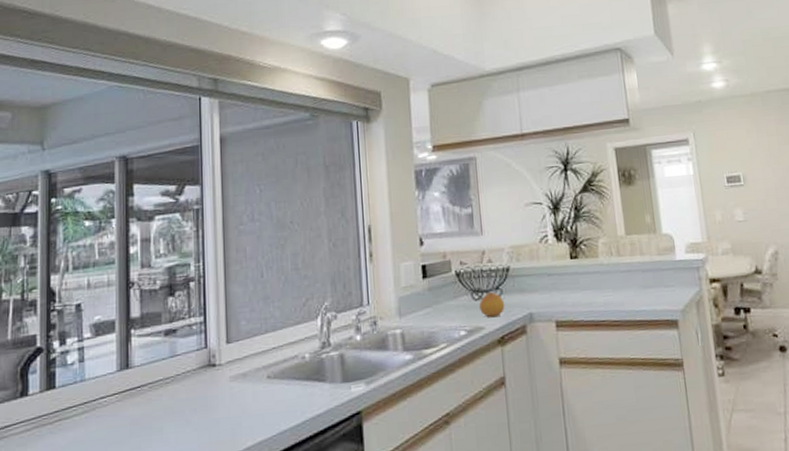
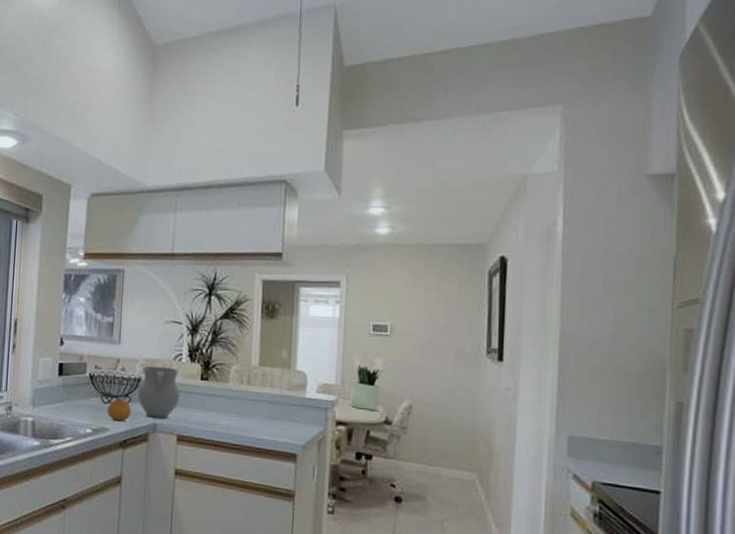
ceramic jug: none [508,251,552,308] -> present [137,366,180,419]
planter: none [718,218,749,264] -> present [349,365,381,412]

